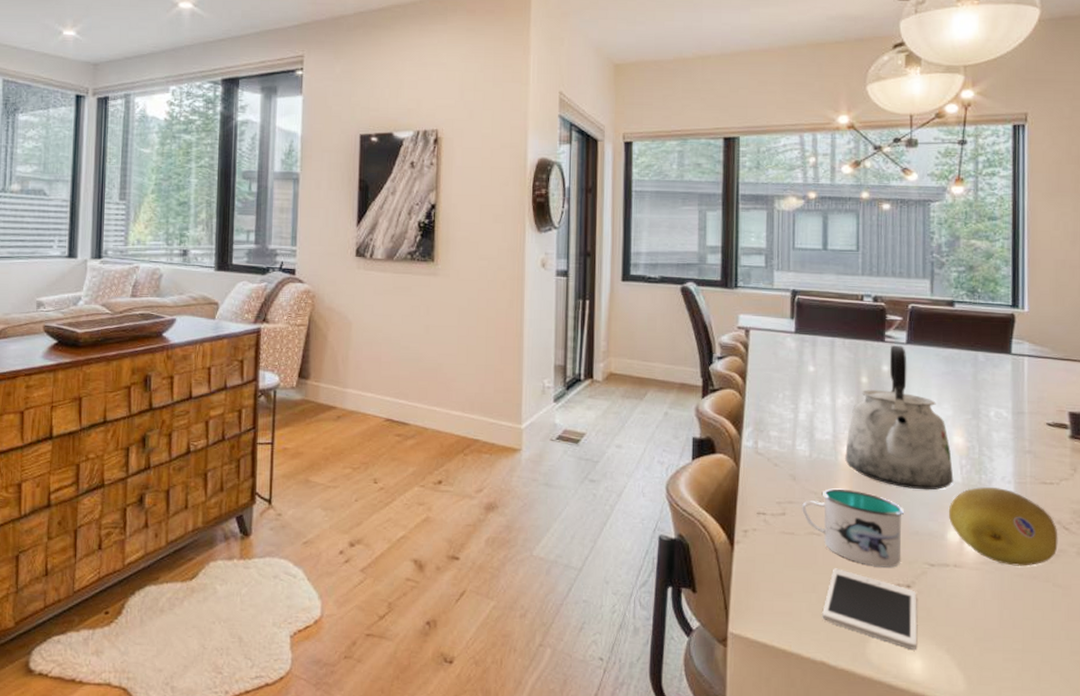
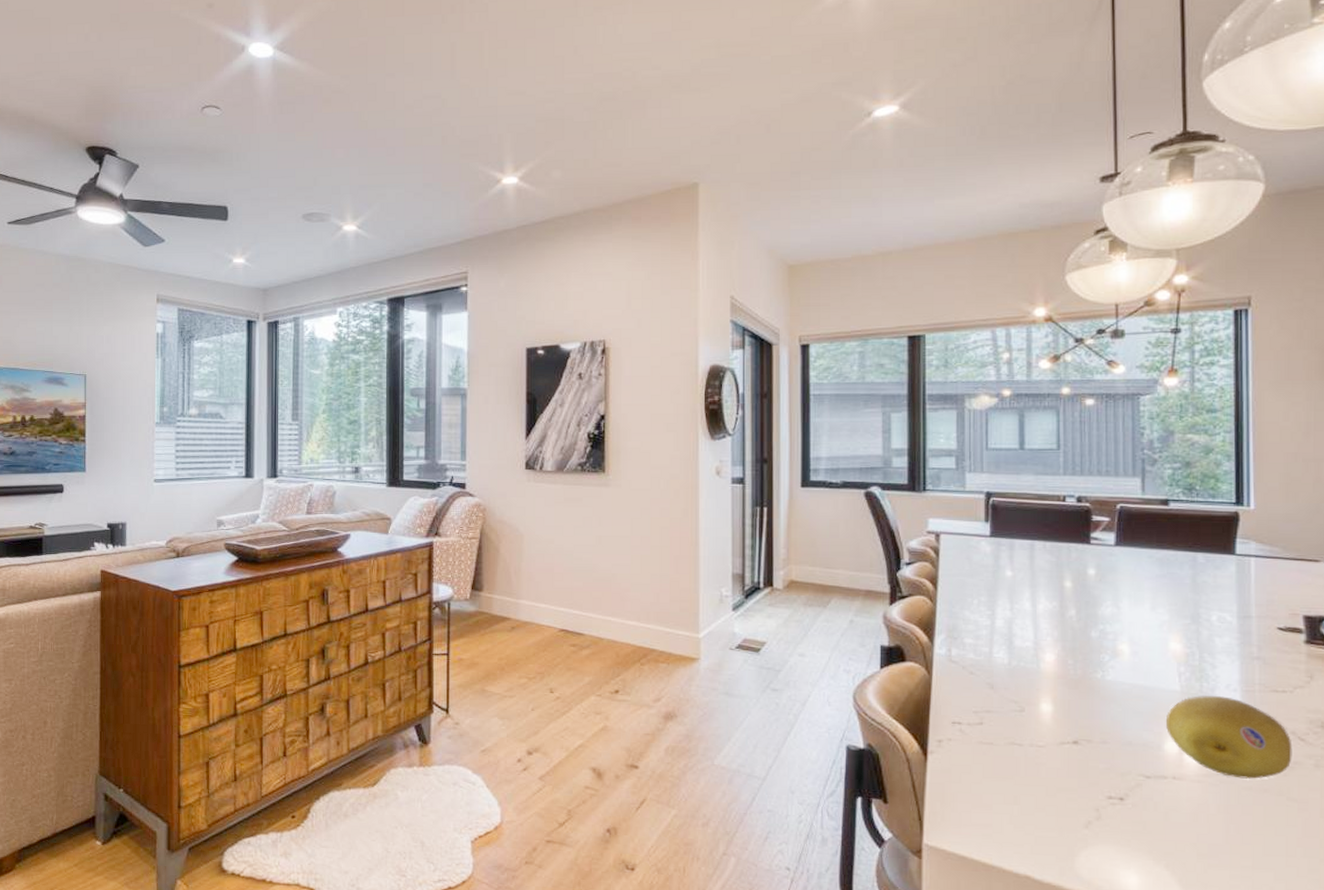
mug: present [801,488,905,568] -> none [1000,697,1116,779]
cell phone: present [822,568,917,650] -> none [1025,779,1132,865]
kettle: present [845,345,954,490] -> none [1048,548,1171,699]

